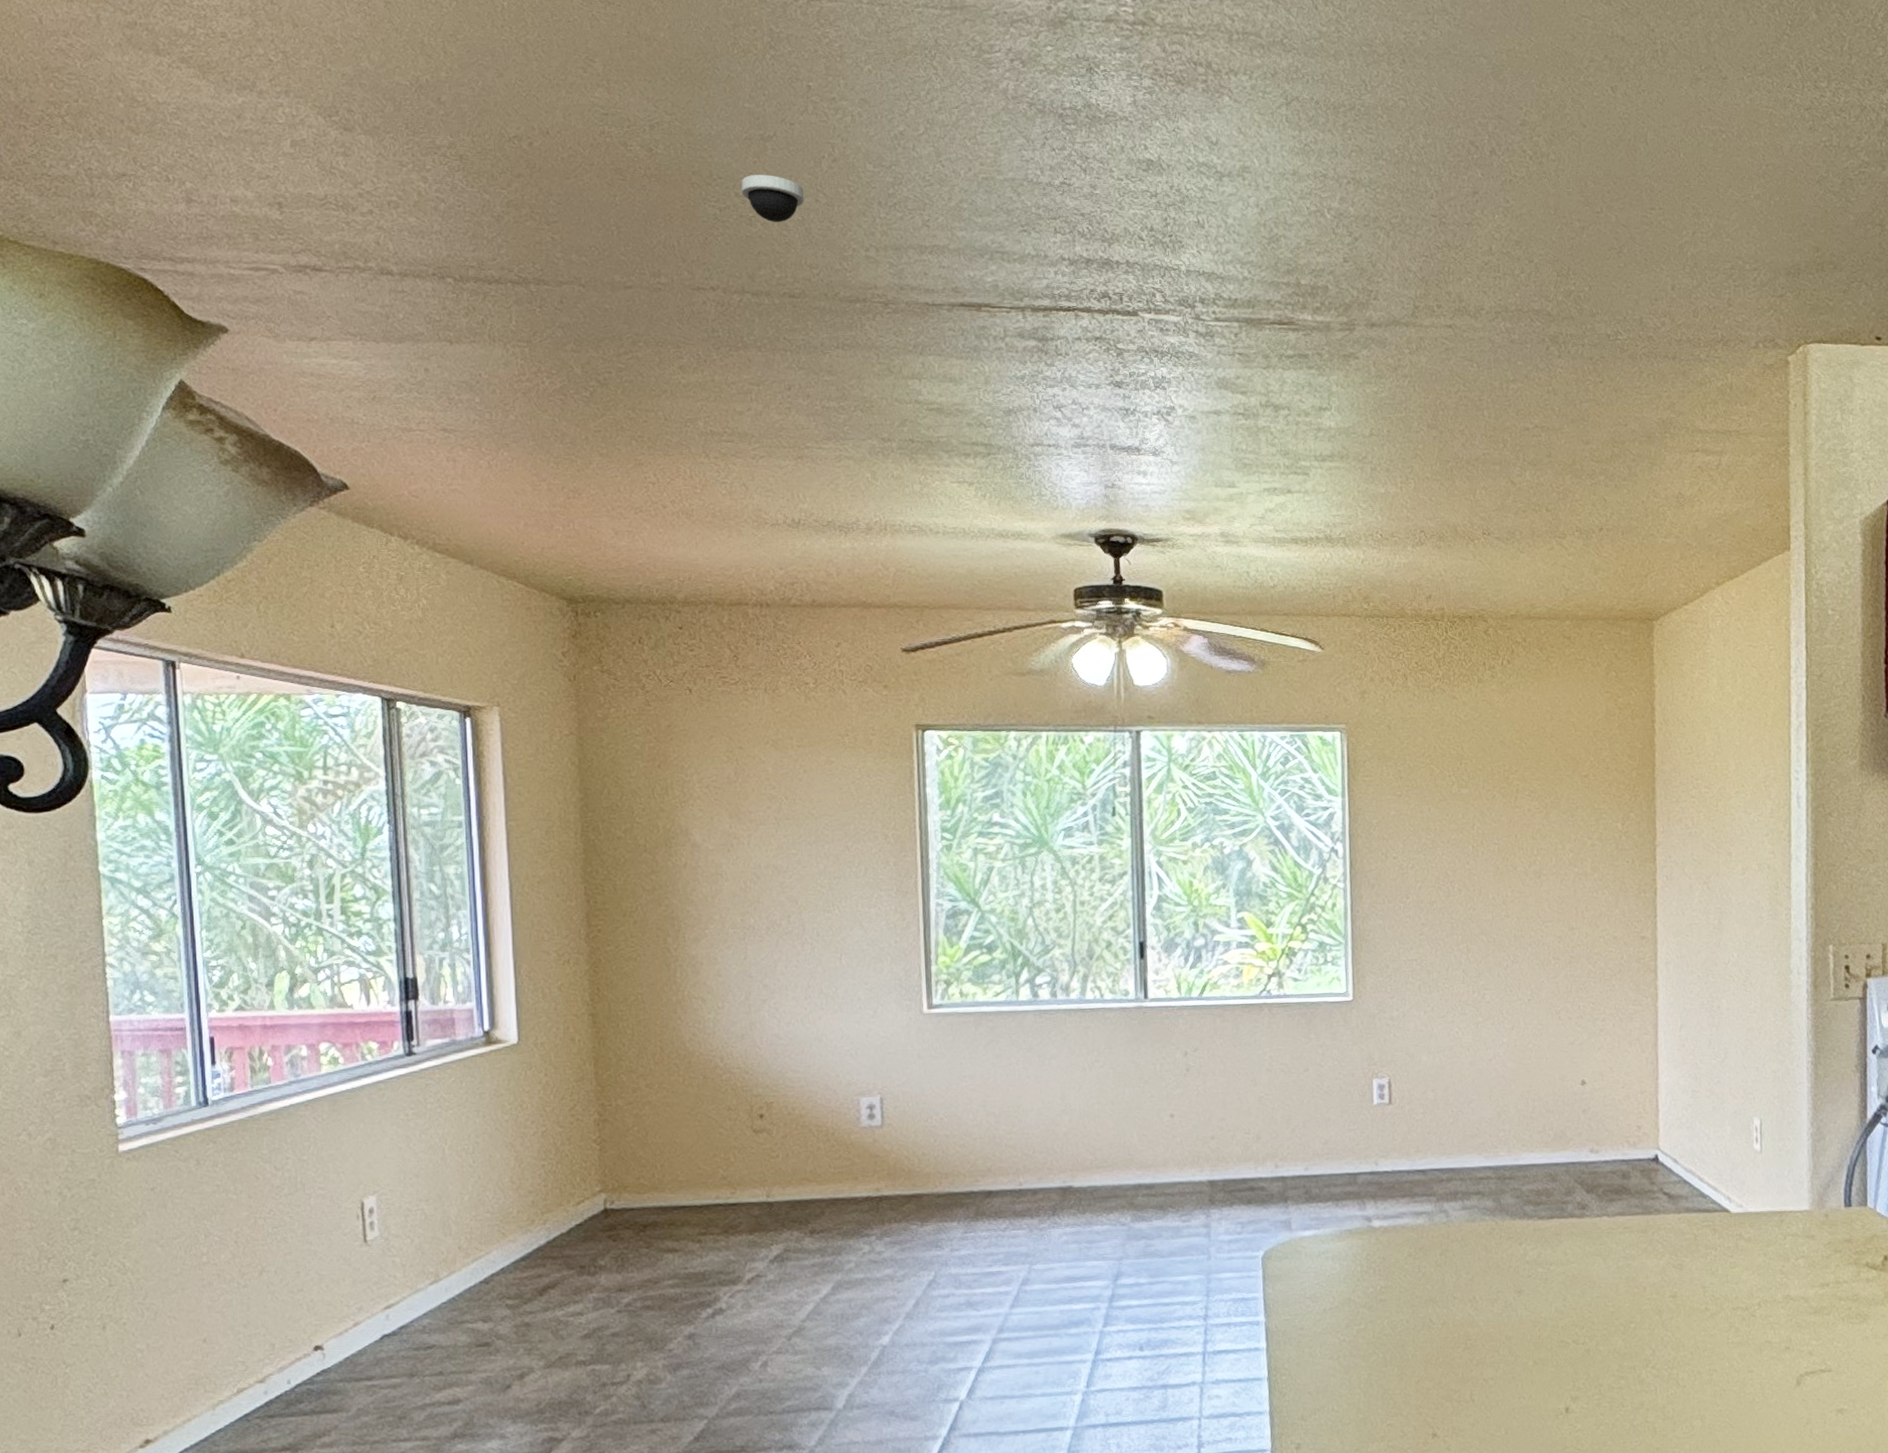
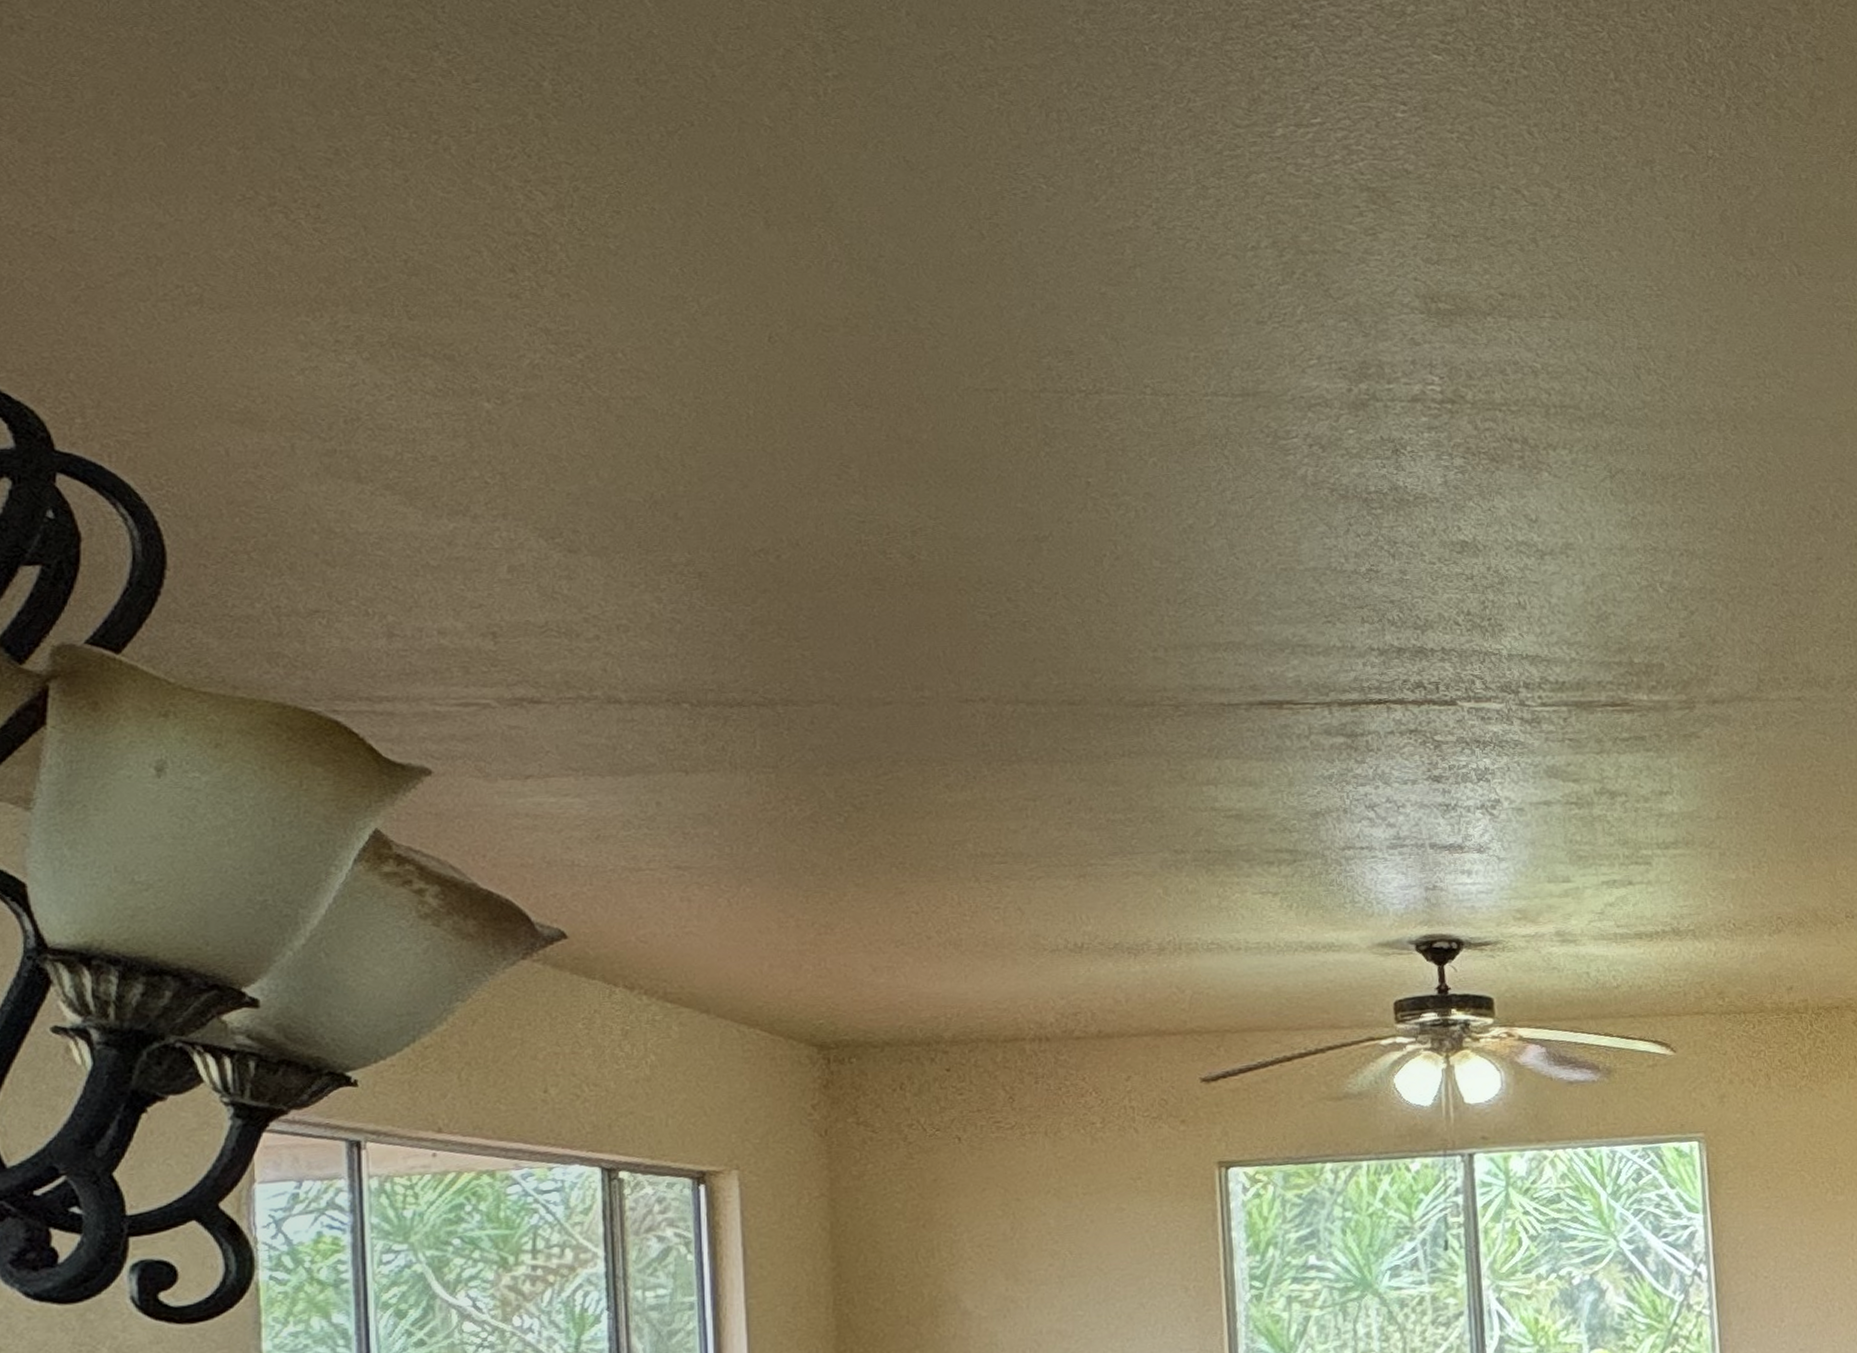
dome security camera: present [741,175,805,223] -> none [1013,577,1085,627]

